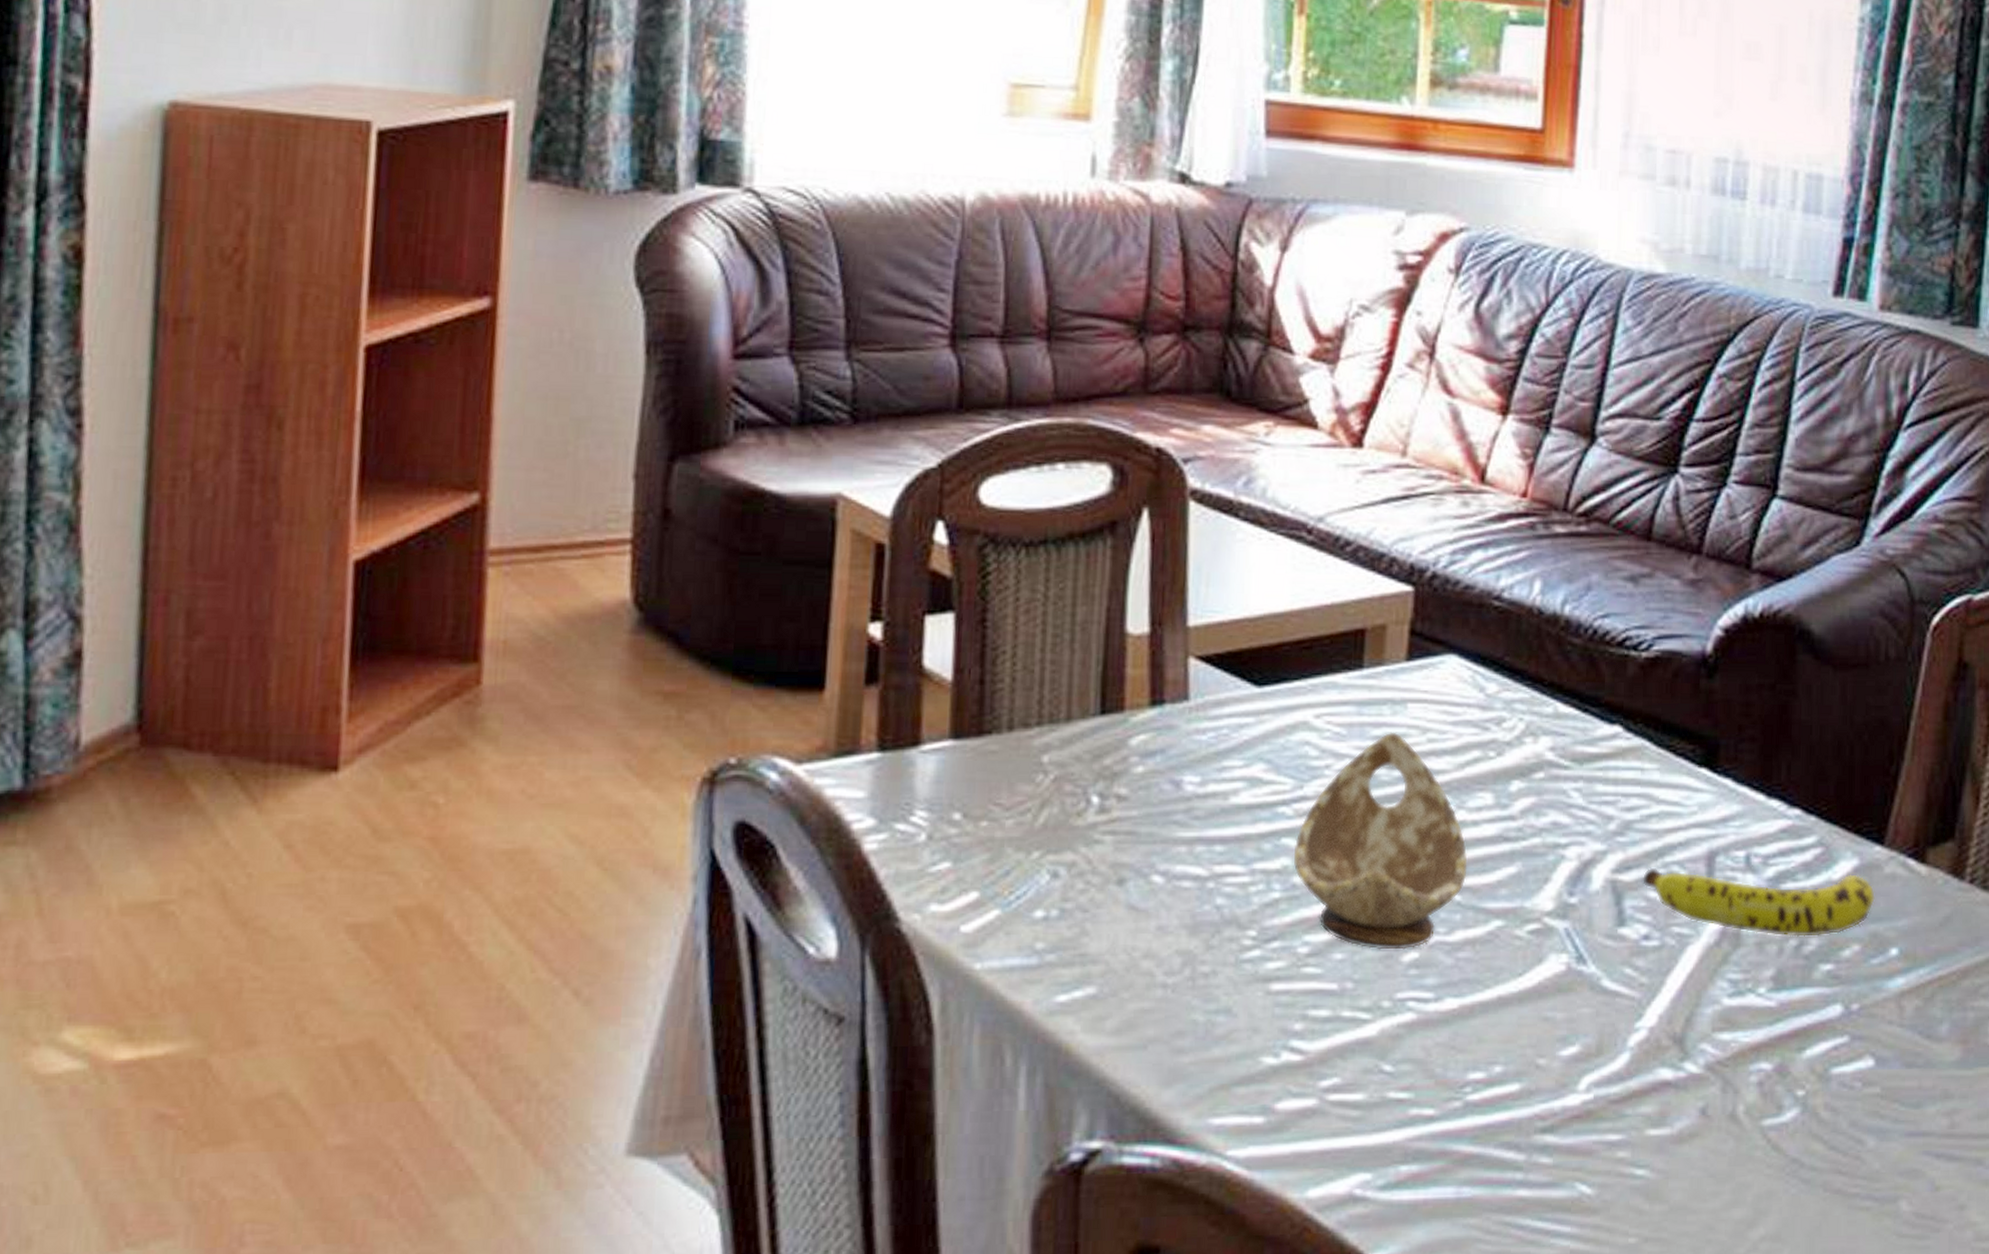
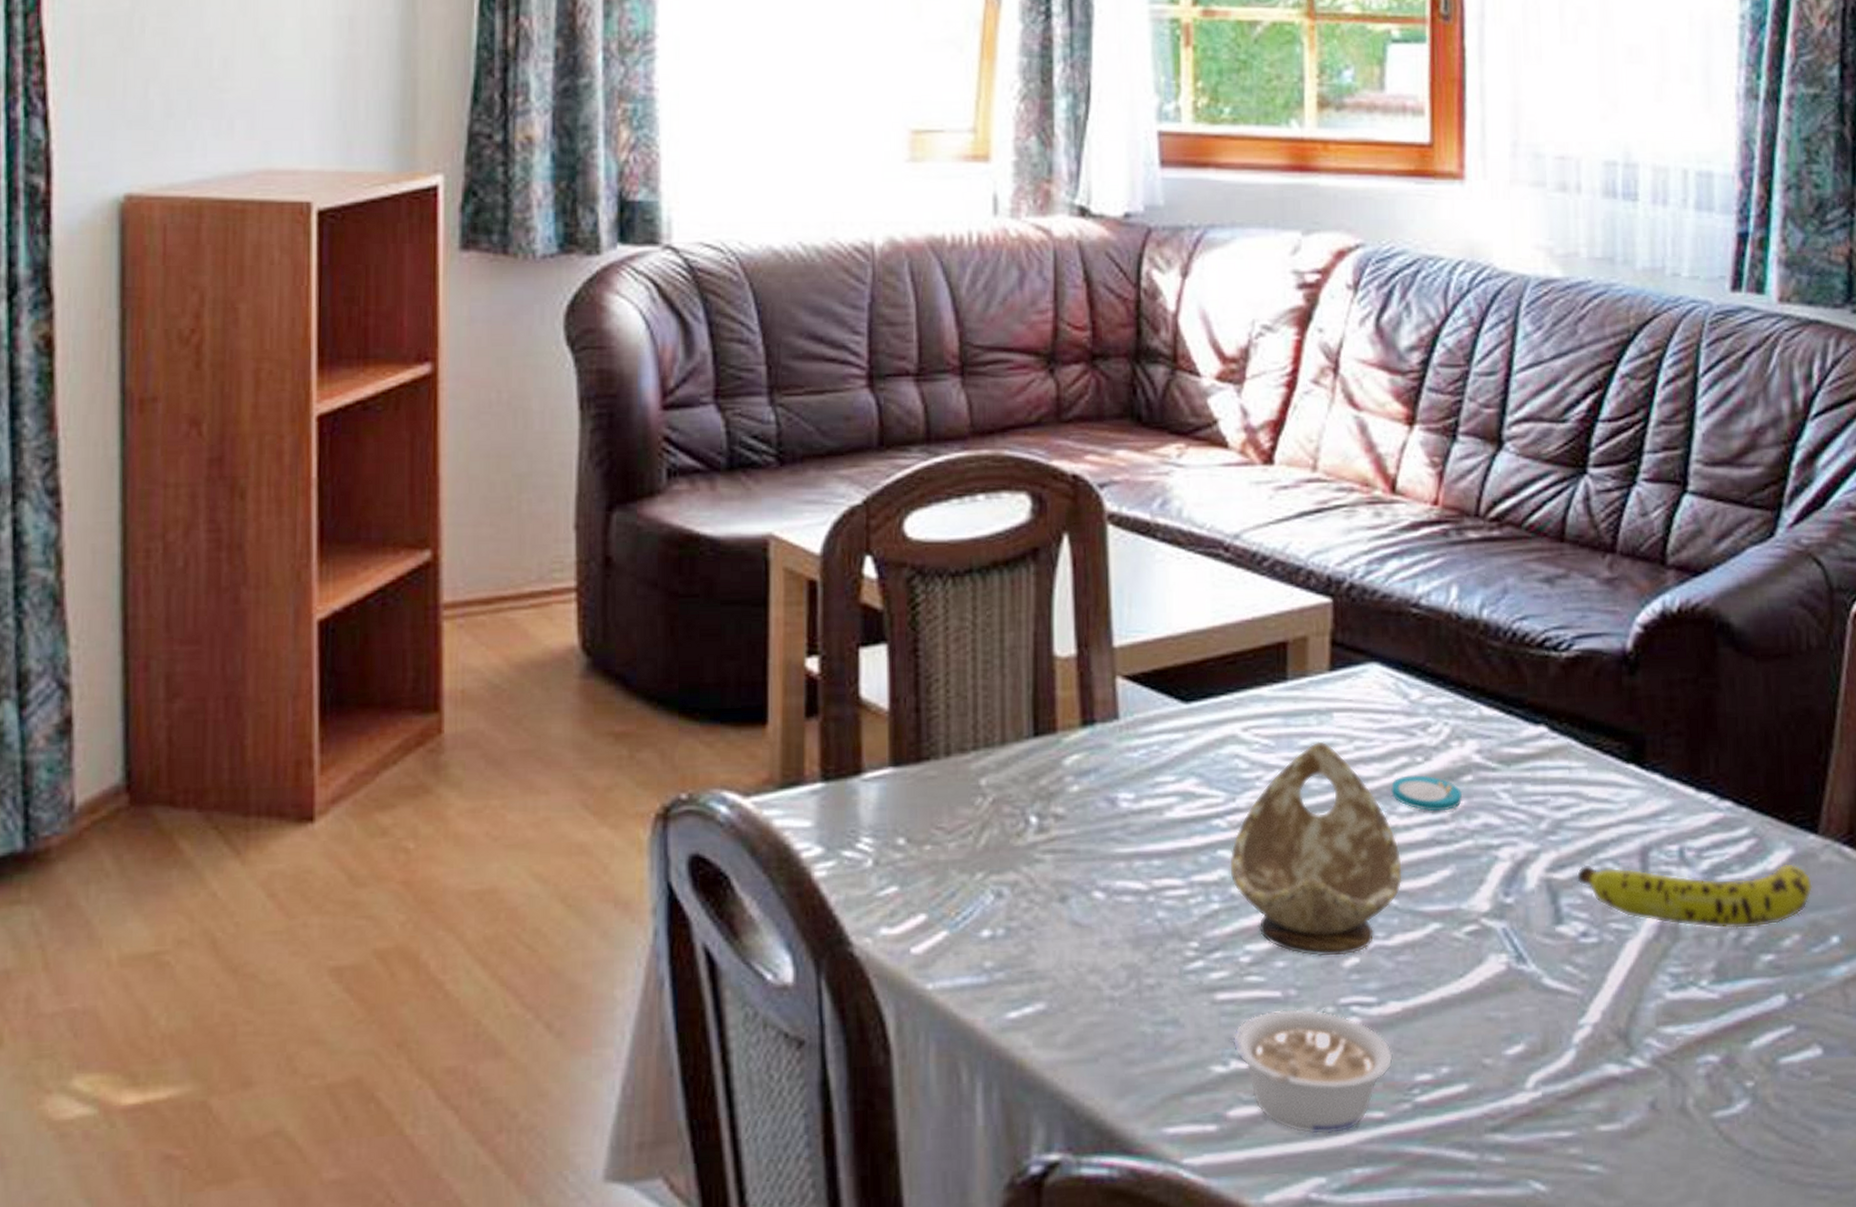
legume: none [1285,1002,1447,1131] -> present [1232,1008,1393,1135]
plate: none [1460,770,1532,808] -> present [1390,775,1462,811]

